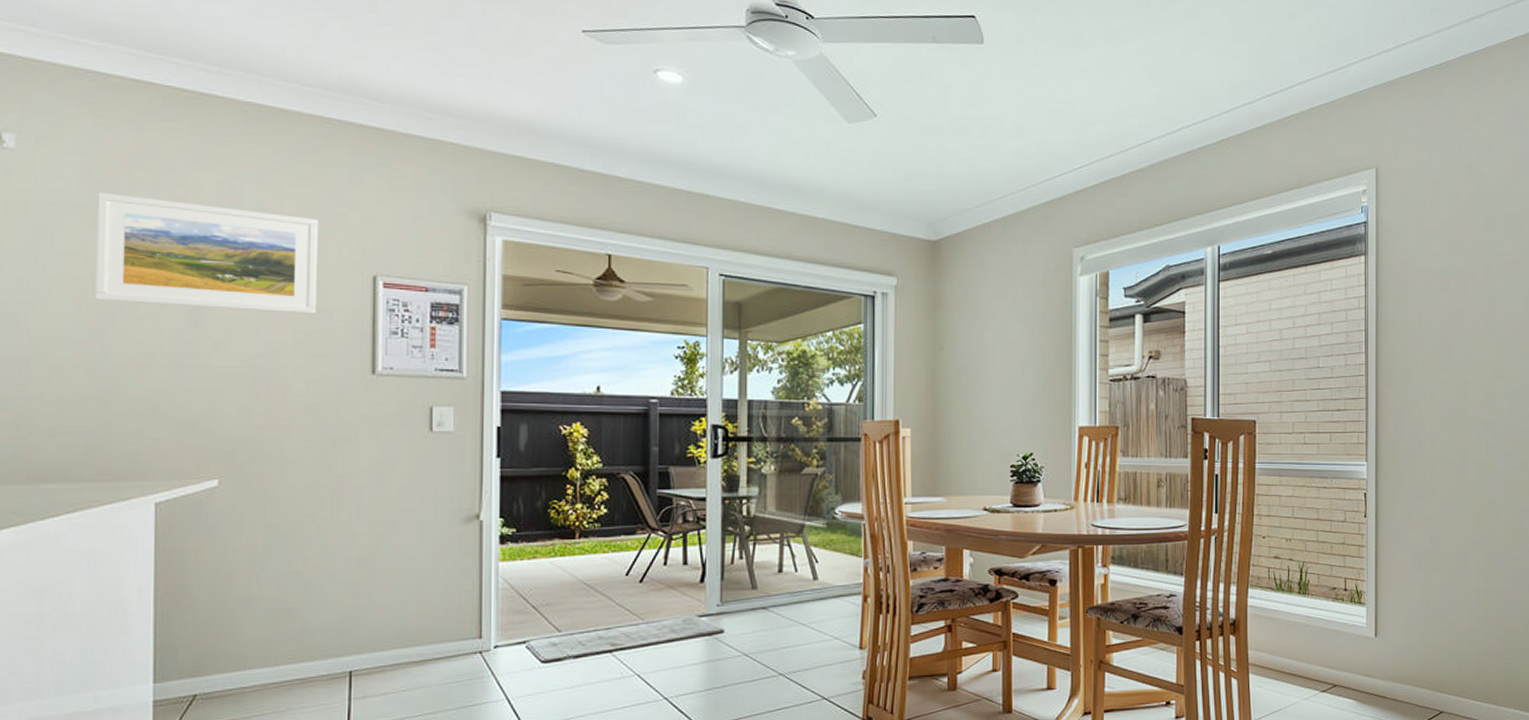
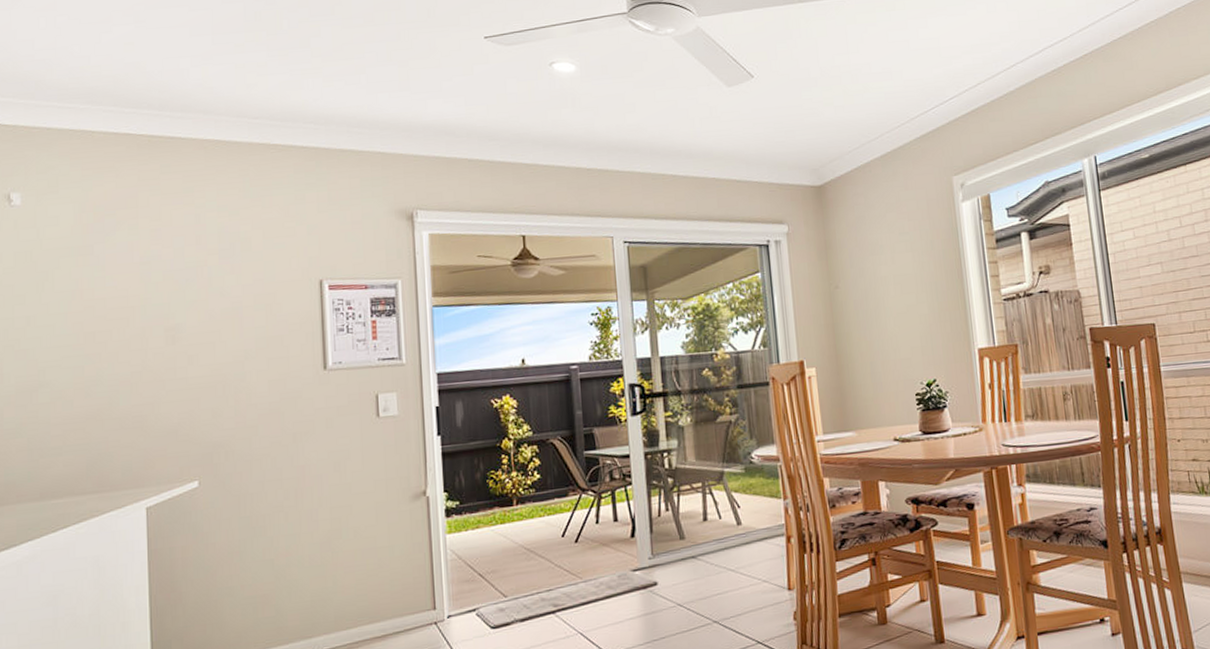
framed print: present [93,192,319,314] -> none [88,233,274,330]

